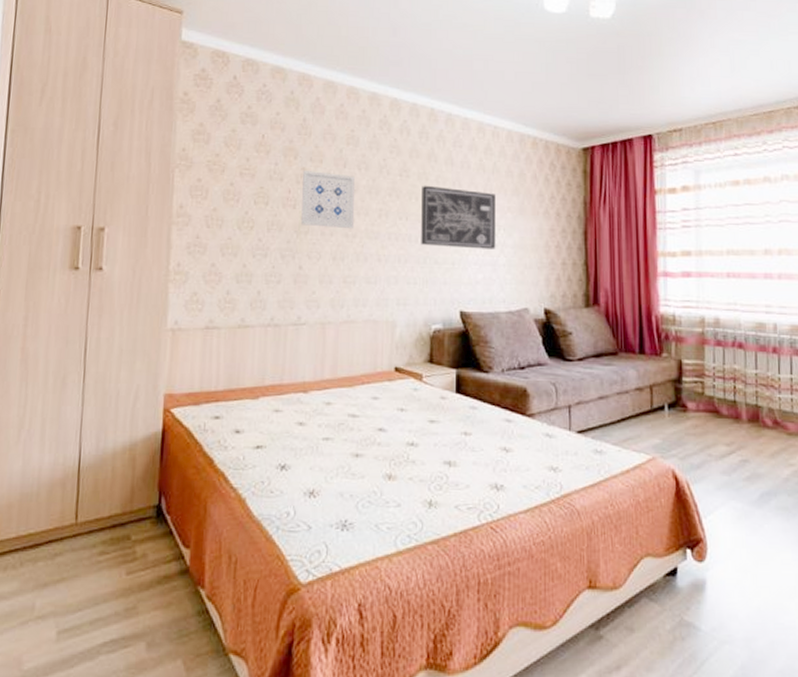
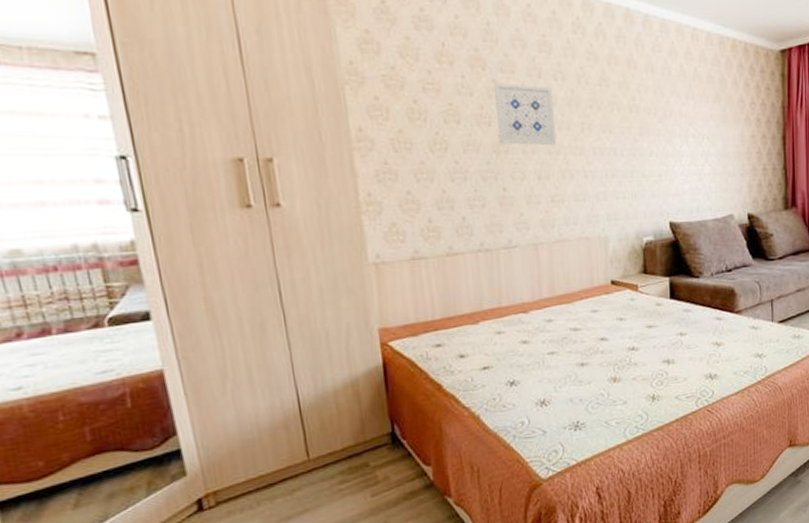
wall art: present [421,185,496,249] -> none [623,94,700,160]

